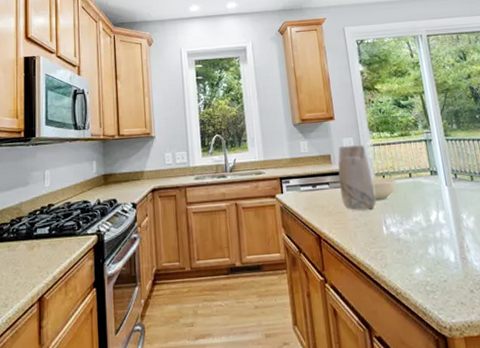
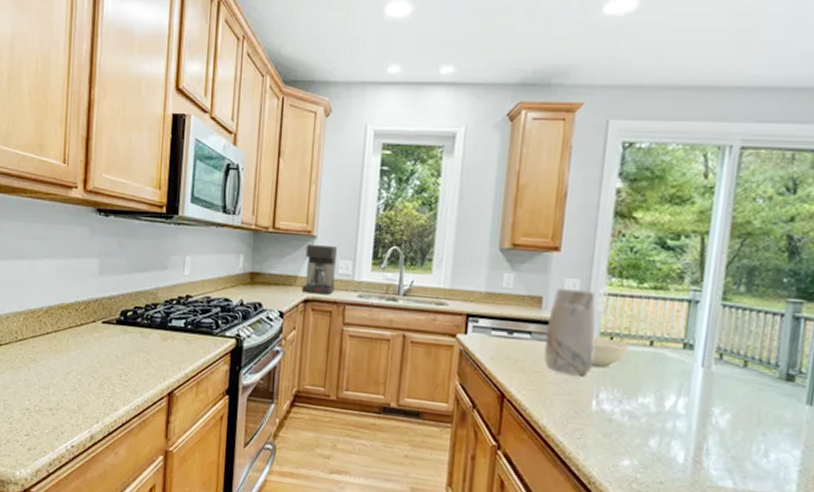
coffee maker: none [147,142,176,184] -> present [301,244,338,295]

